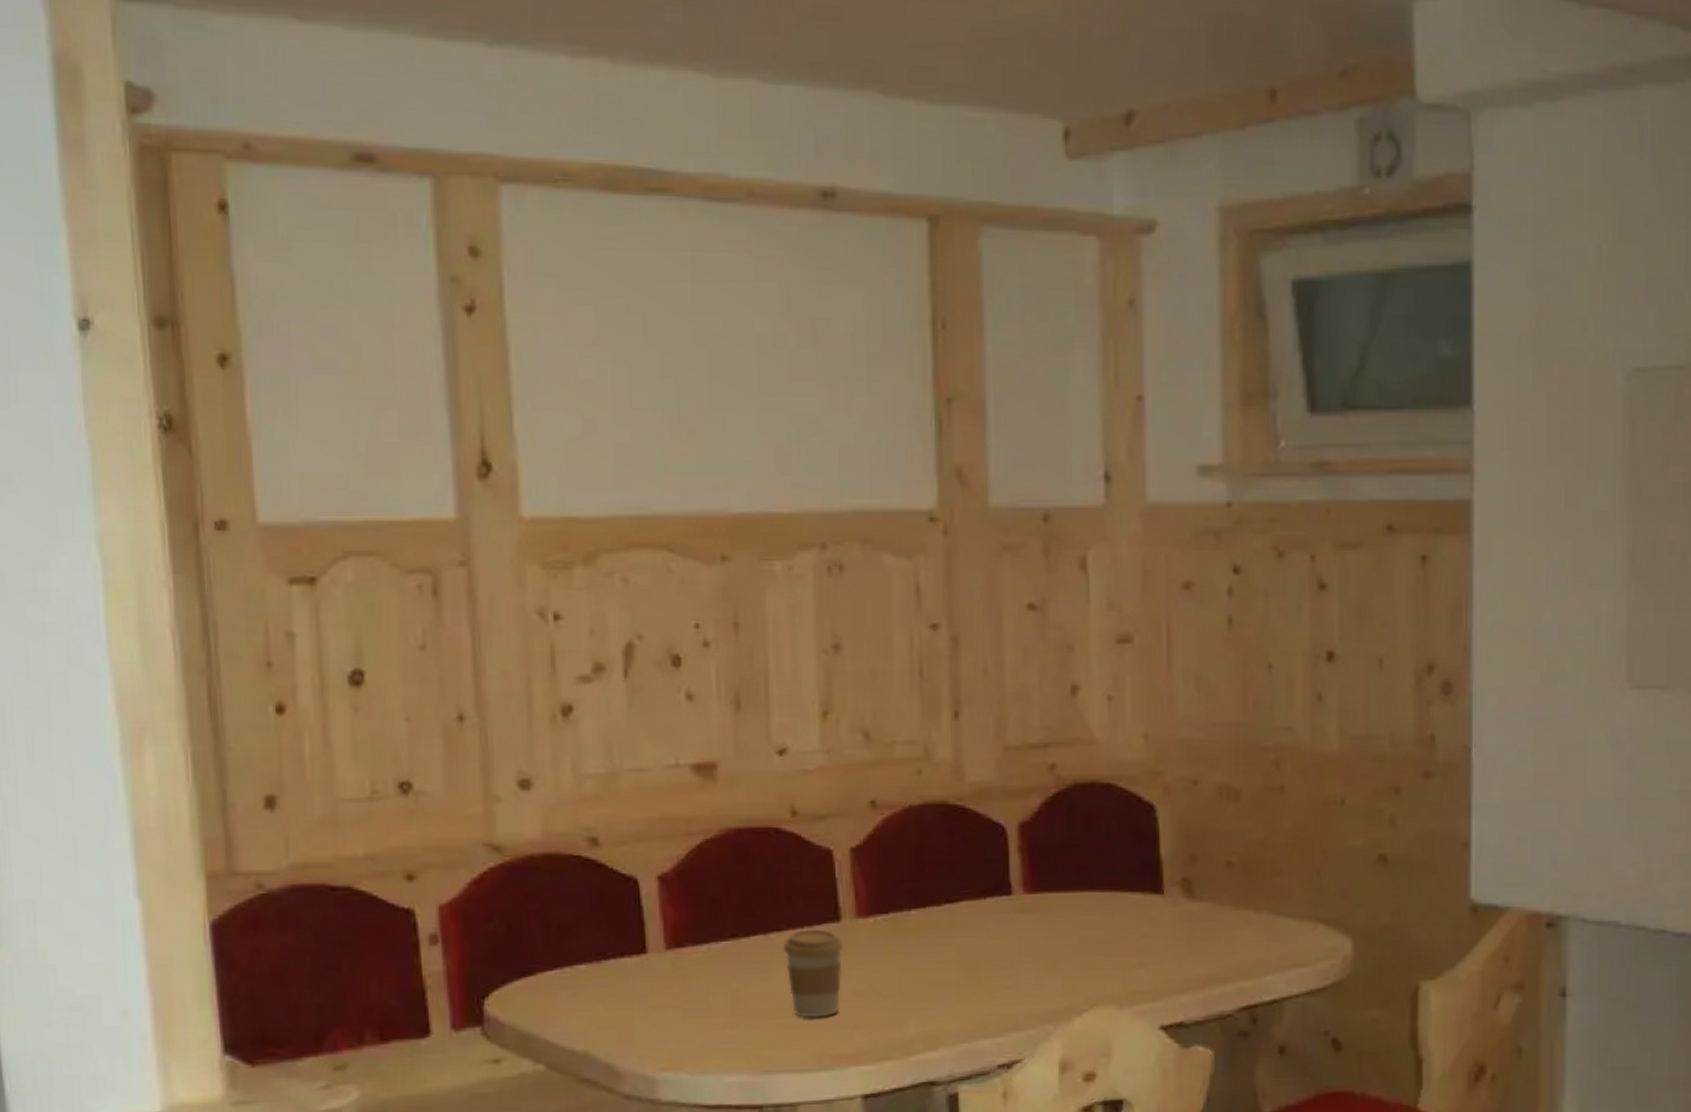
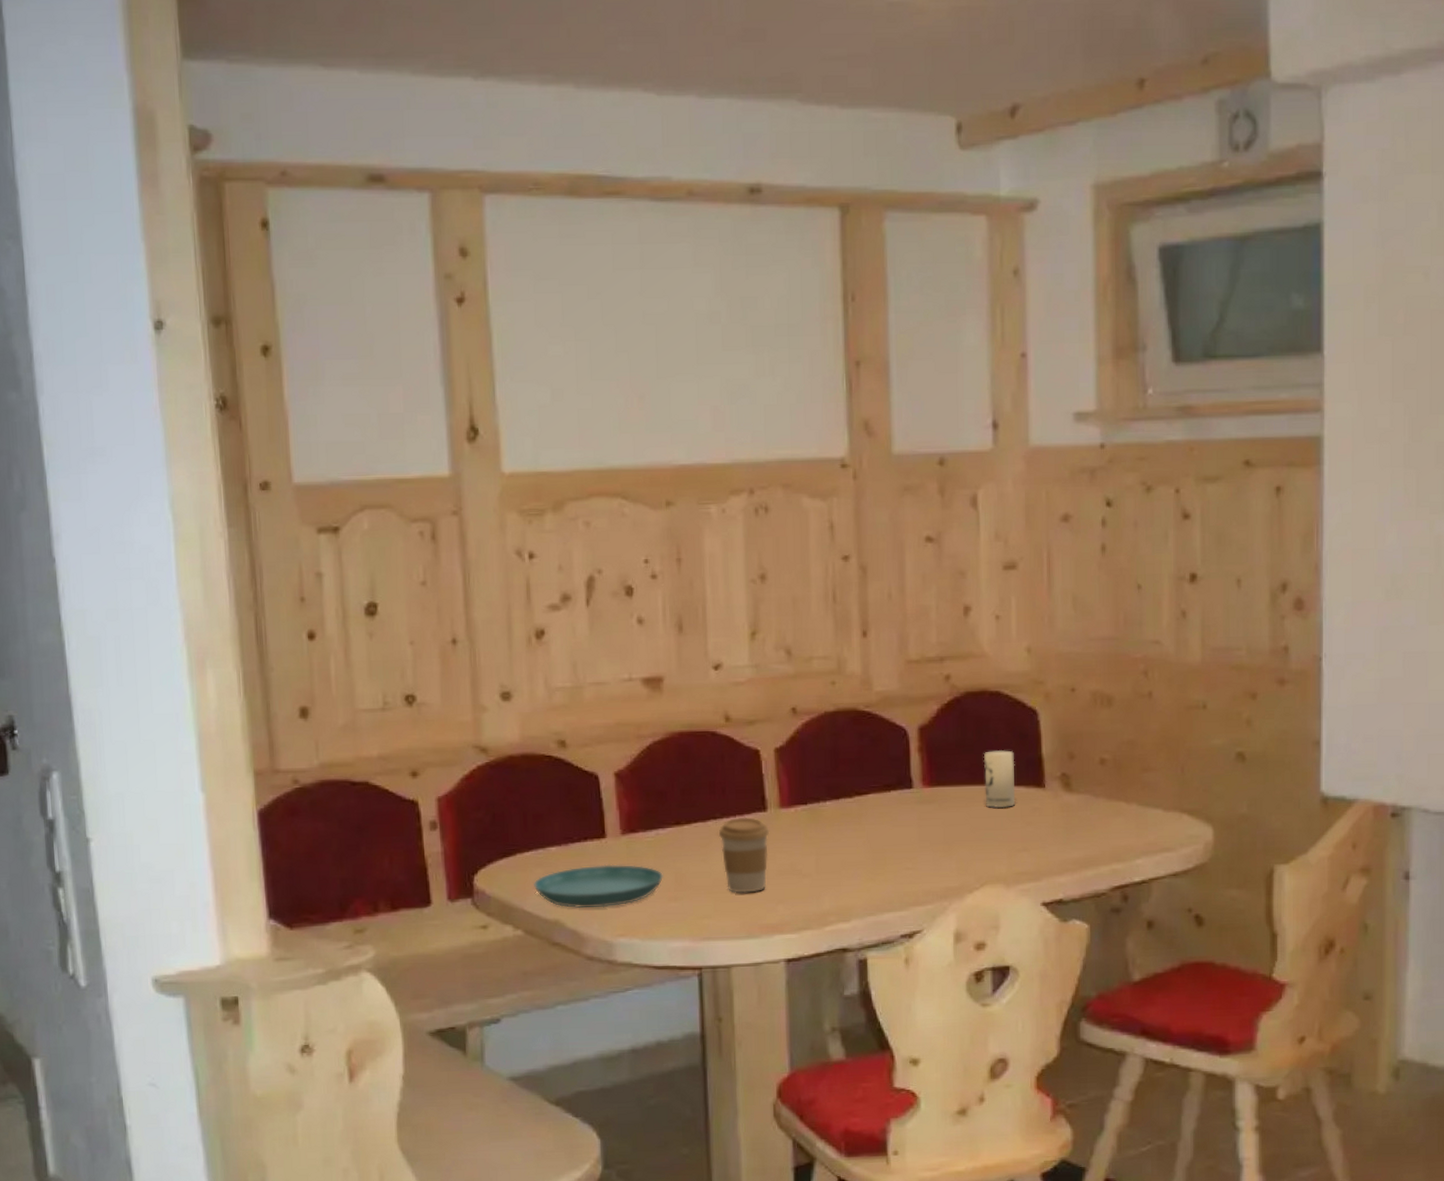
saucer: none [558,985,716,1038] -> present [534,864,663,909]
candle: none [1093,851,1130,918] -> present [983,750,1015,809]

